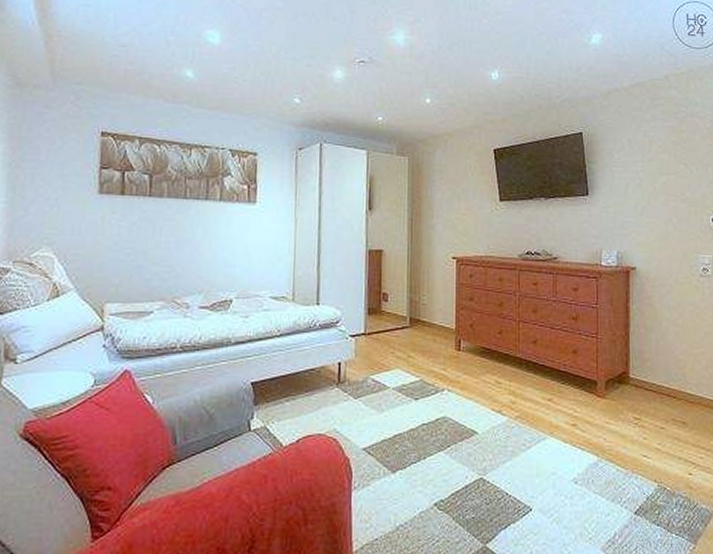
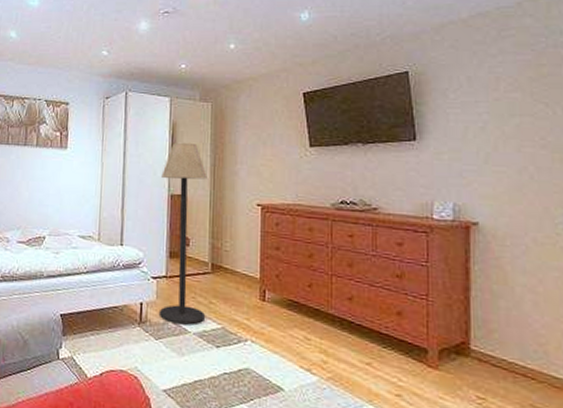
floor lamp: none [357,196,405,381] -> present [158,142,207,325]

